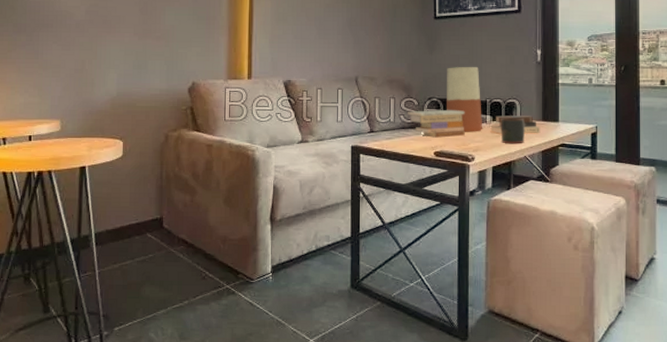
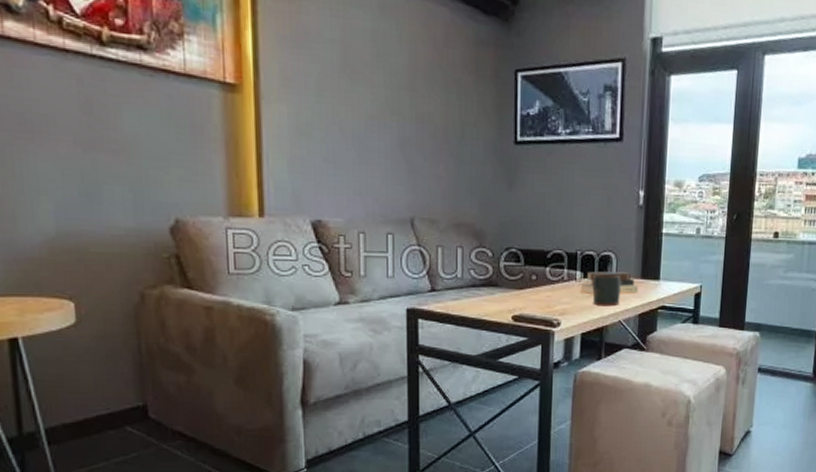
books: present [408,110,465,138] -> none [479,263,551,298]
vase: present [447,66,482,132] -> none [528,208,571,292]

